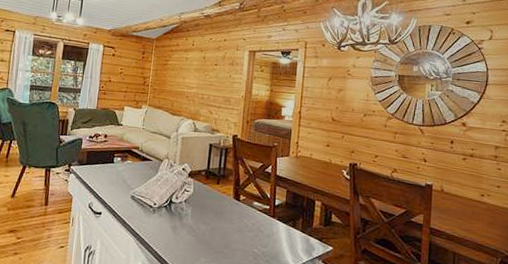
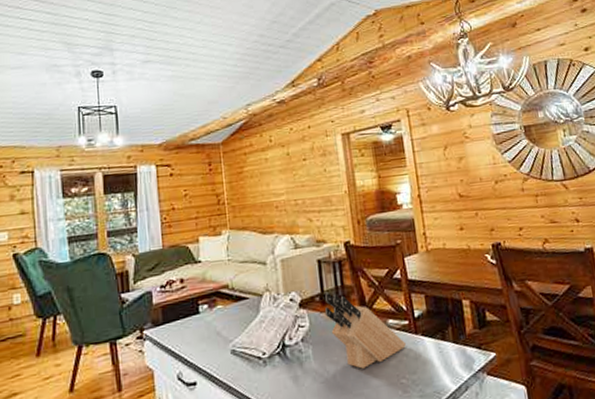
knife block: none [206,169,264,234] -> present [324,291,406,369]

